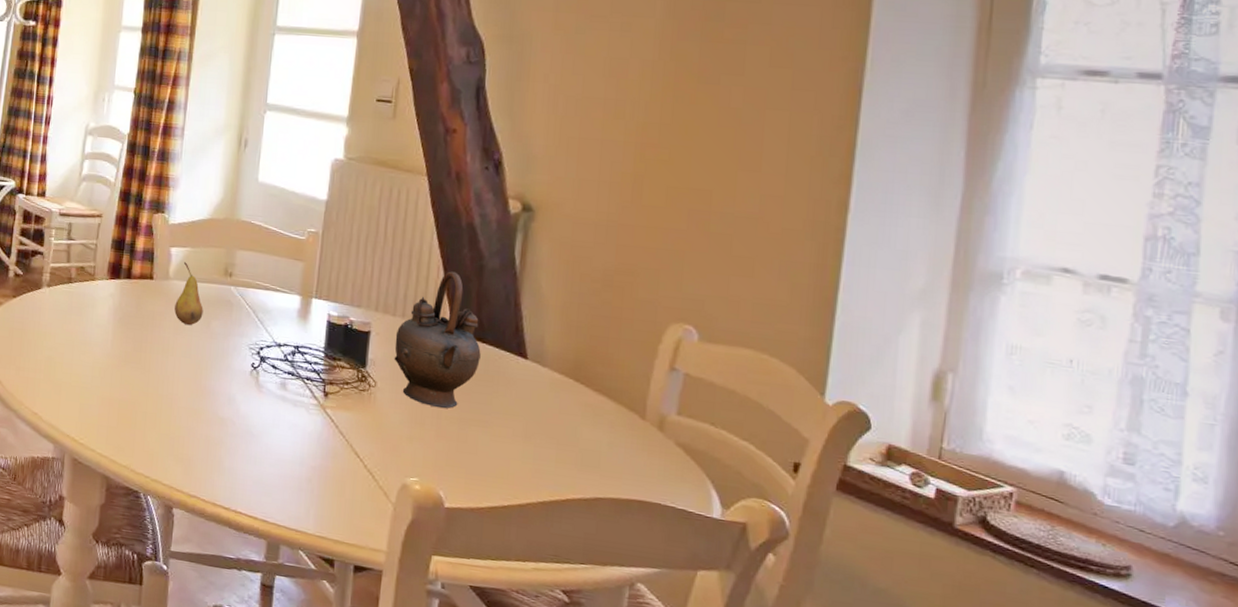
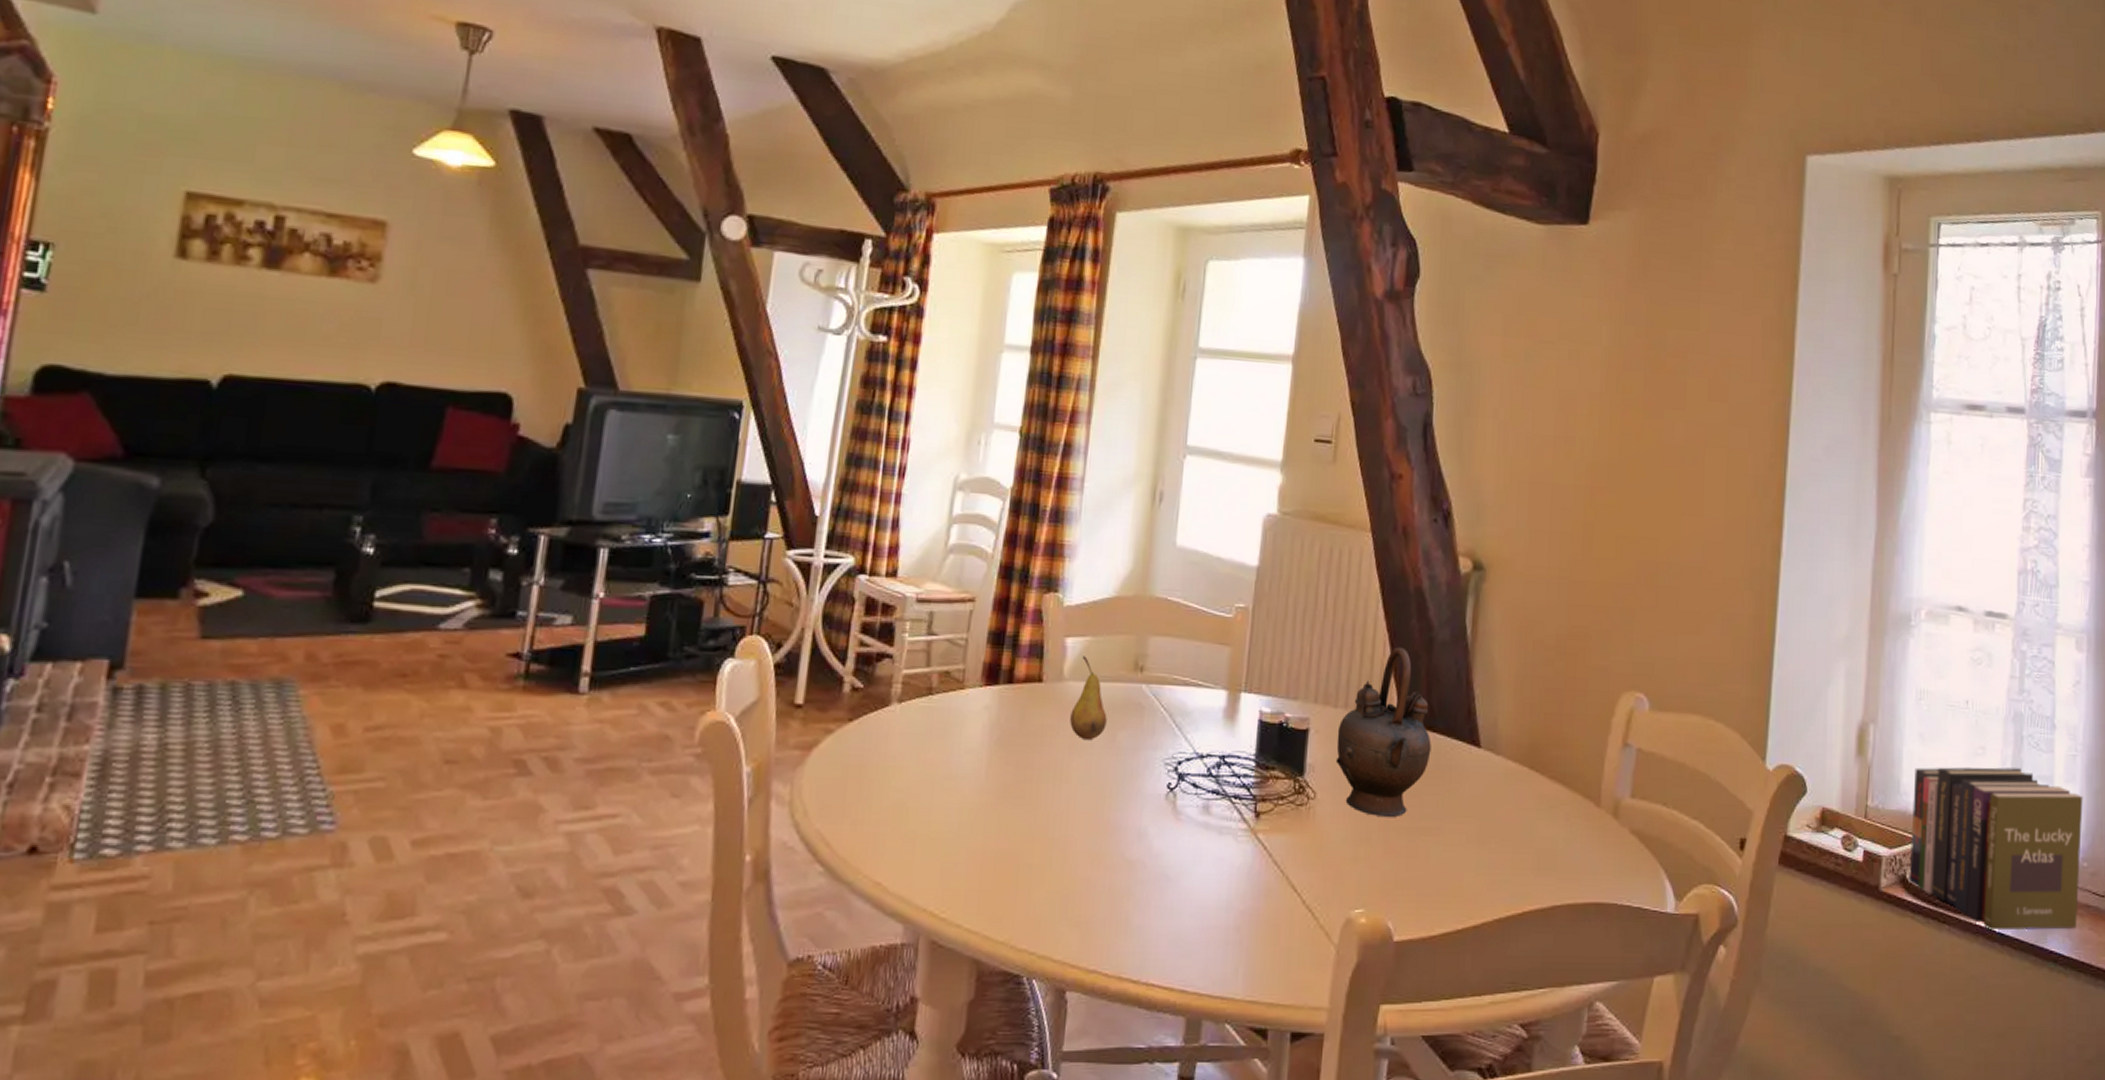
books: none [990,418,1222,595] -> present [1909,767,2083,931]

